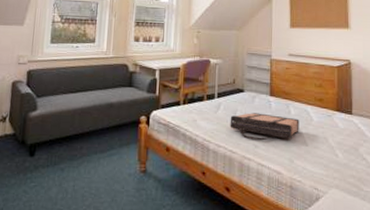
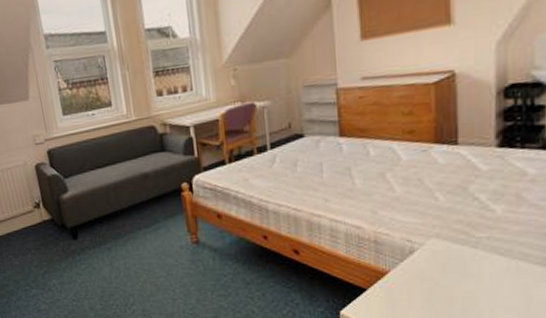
shopping bag: present [230,113,300,141] -> none [289,160,383,194]

